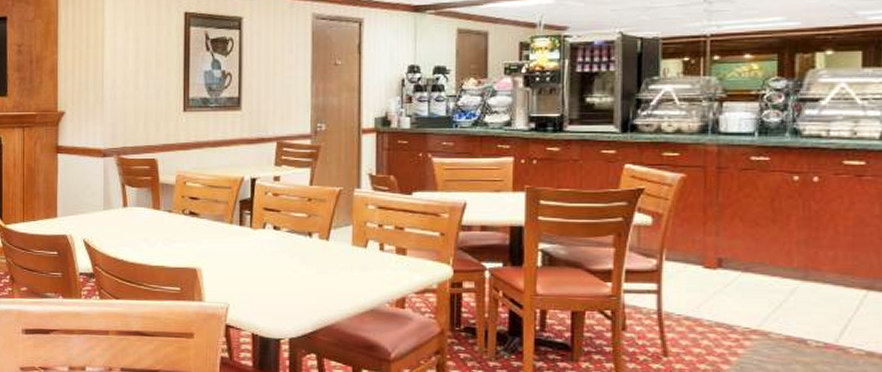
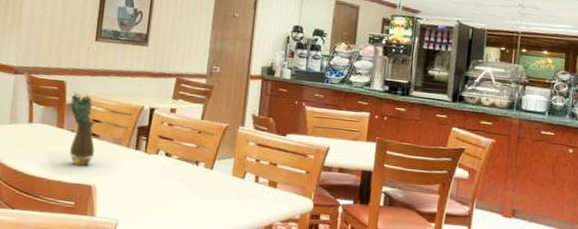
vase: none [162,168,195,248] -> present [68,90,95,166]

